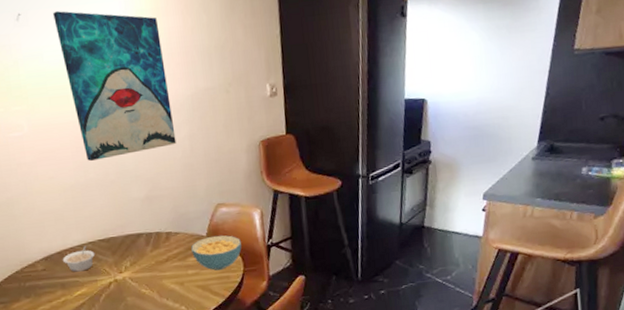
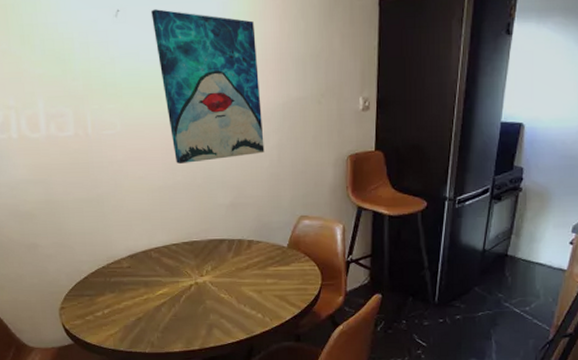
legume: present [62,246,95,272] -> none [146,247,179,272]
cereal bowl: present [191,235,242,271] -> none [272,247,321,282]

